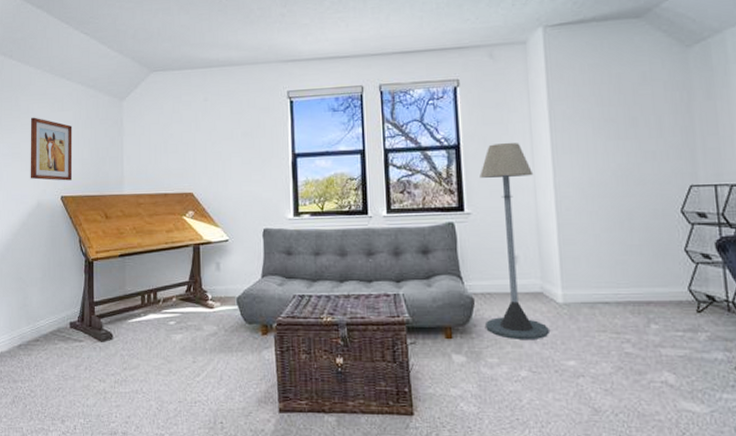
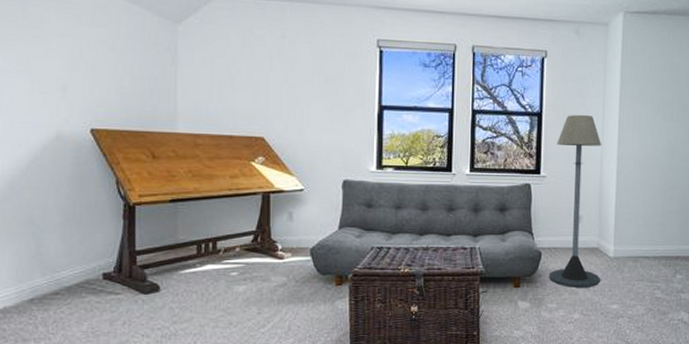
wall art: present [30,117,73,181] -> none [45,29,108,111]

